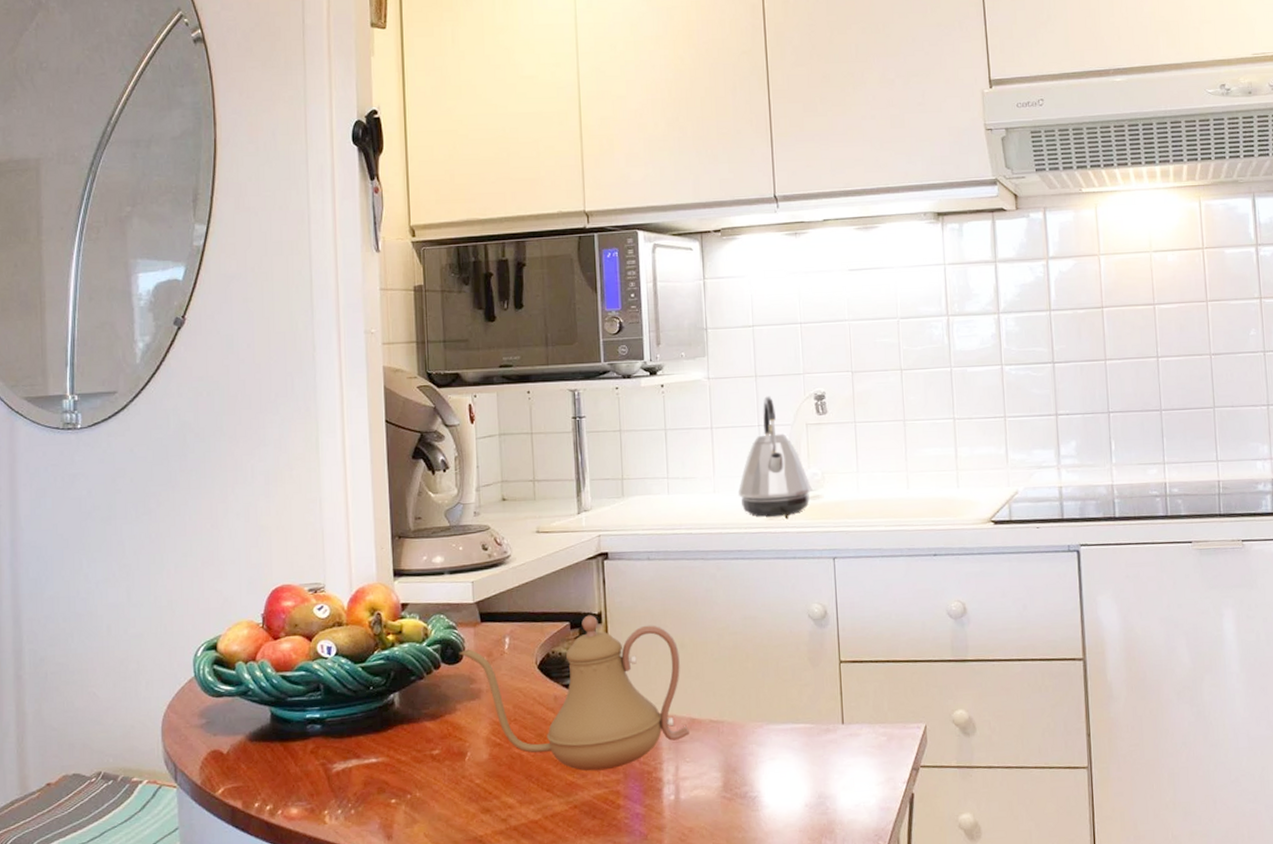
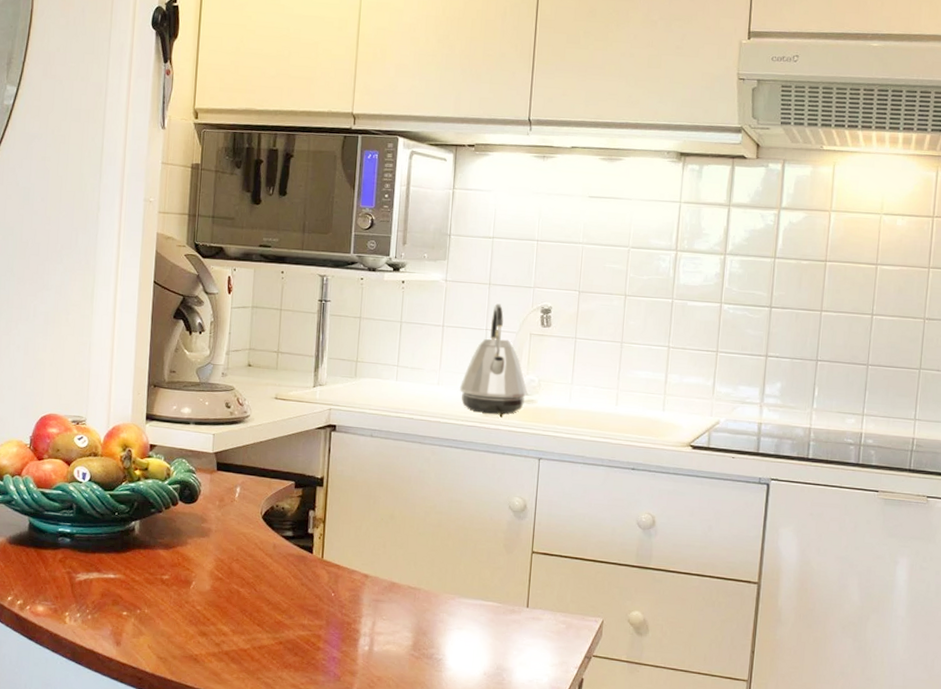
teapot: present [458,615,689,772] -> none [194,478,389,616]

